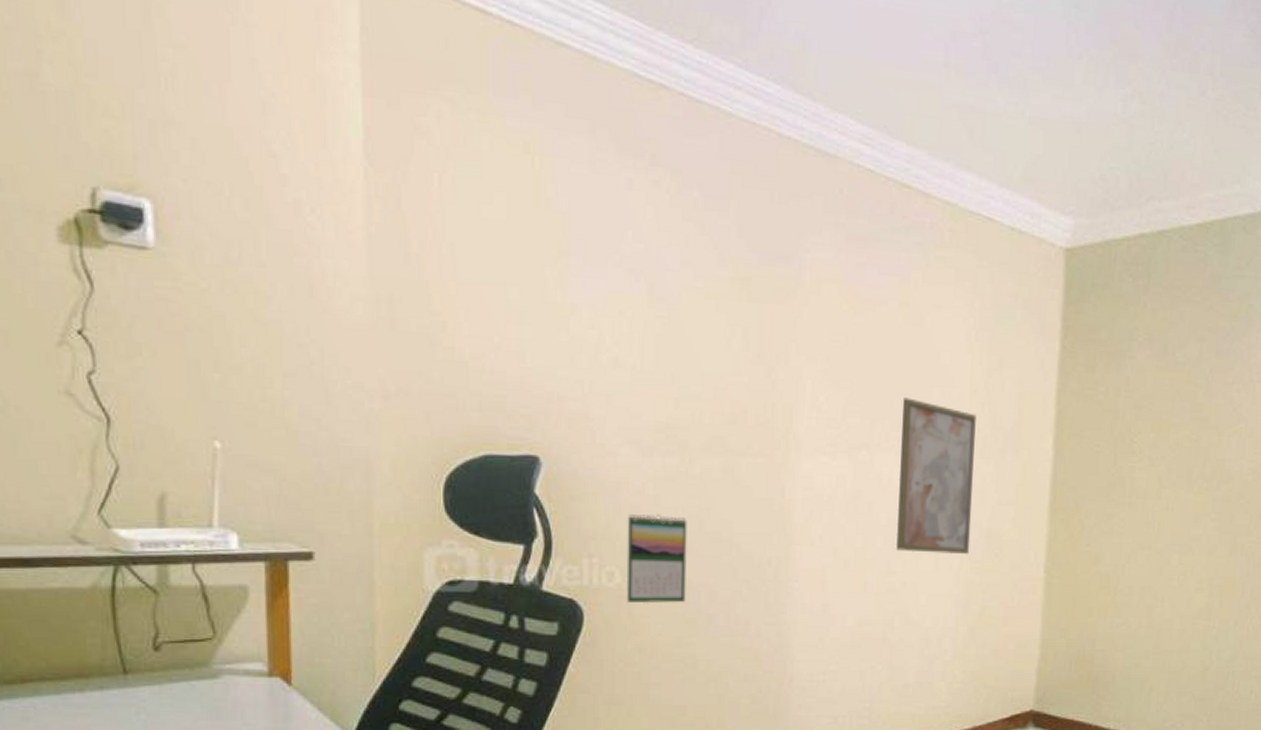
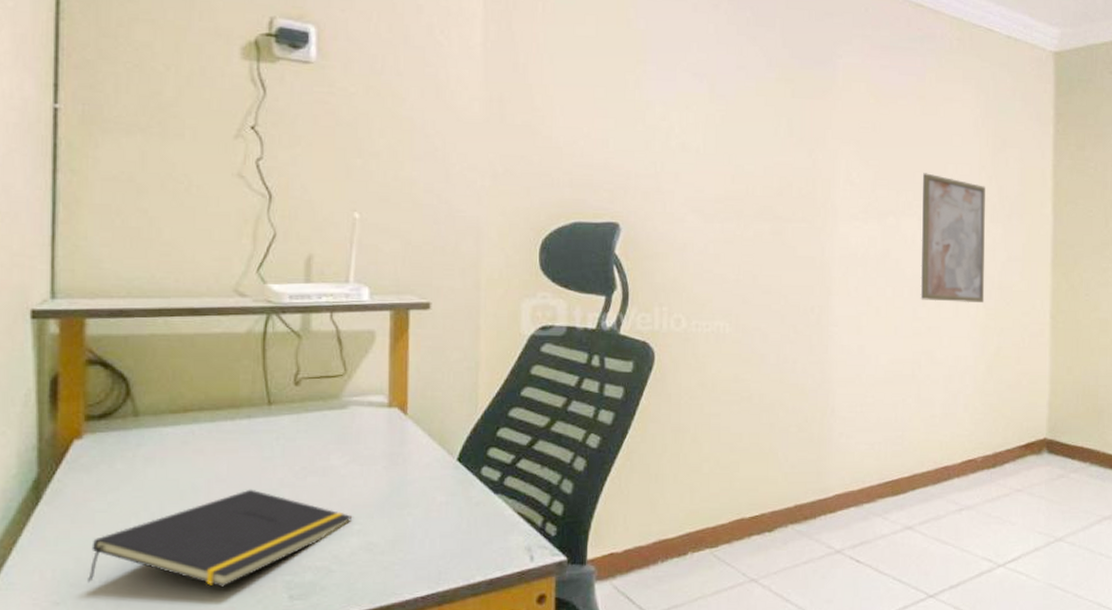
calendar: present [626,514,687,604] -> none [691,270,743,346]

